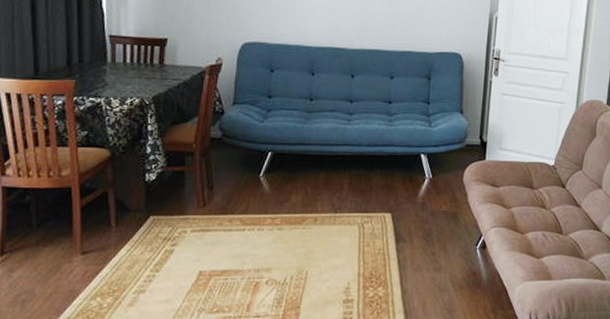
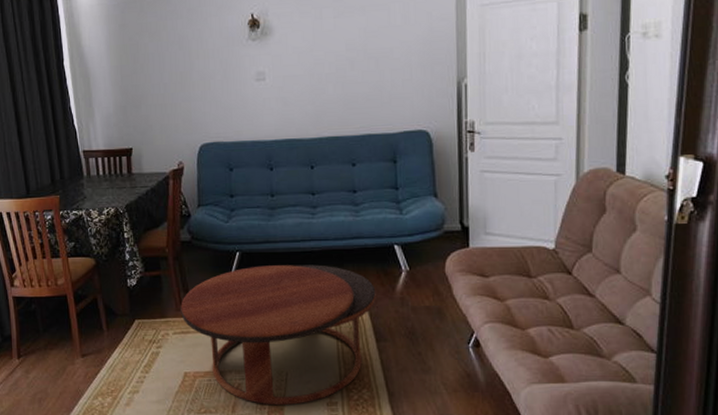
coffee table: none [202,166,400,304] -> present [180,265,376,406]

